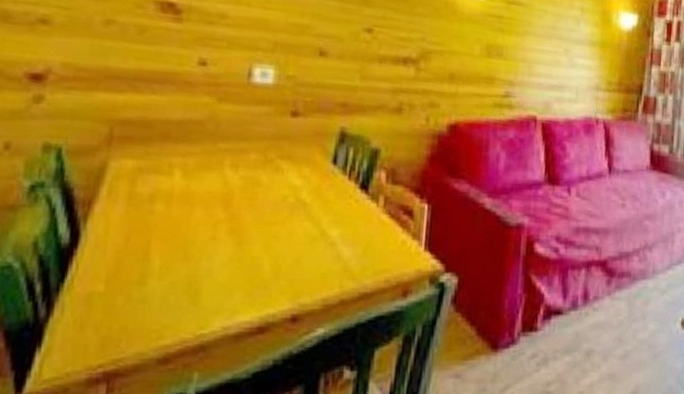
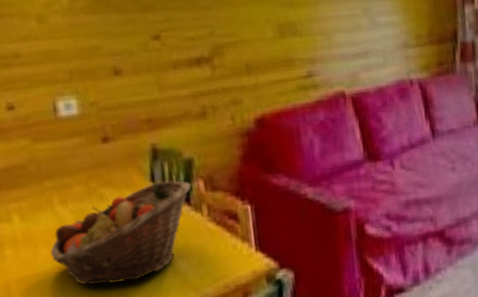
fruit basket: none [207,165,372,260] -> present [50,180,191,286]

